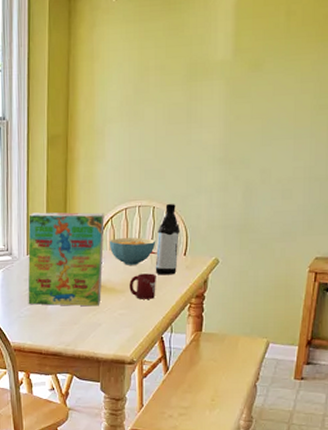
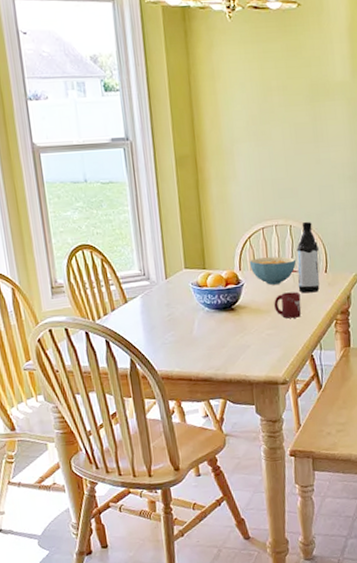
cereal box: present [28,212,105,307] -> none [163,233,248,330]

